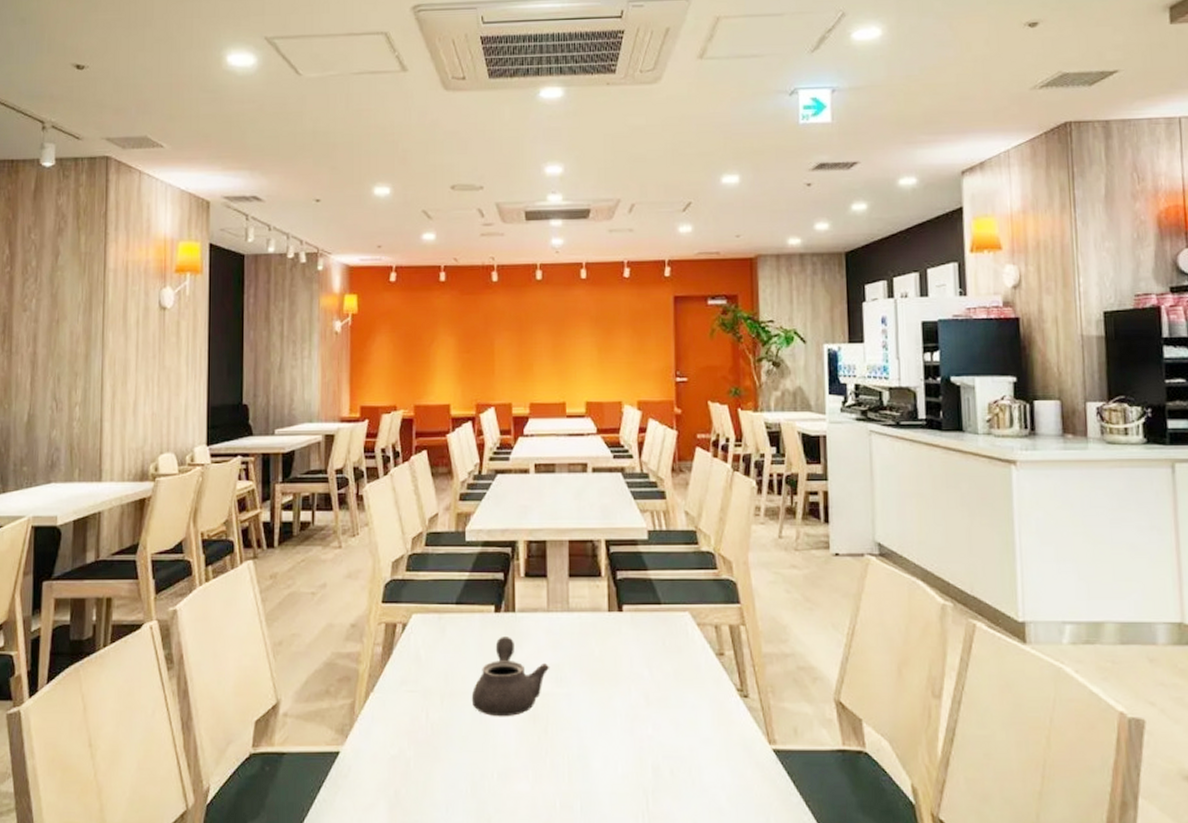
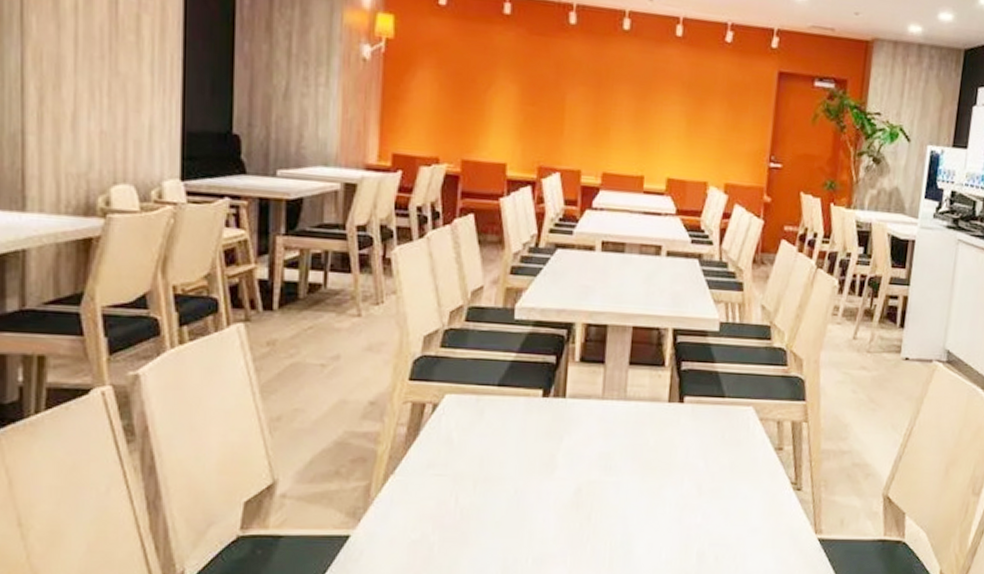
teapot: present [471,637,550,717] -> none [508,422,600,504]

